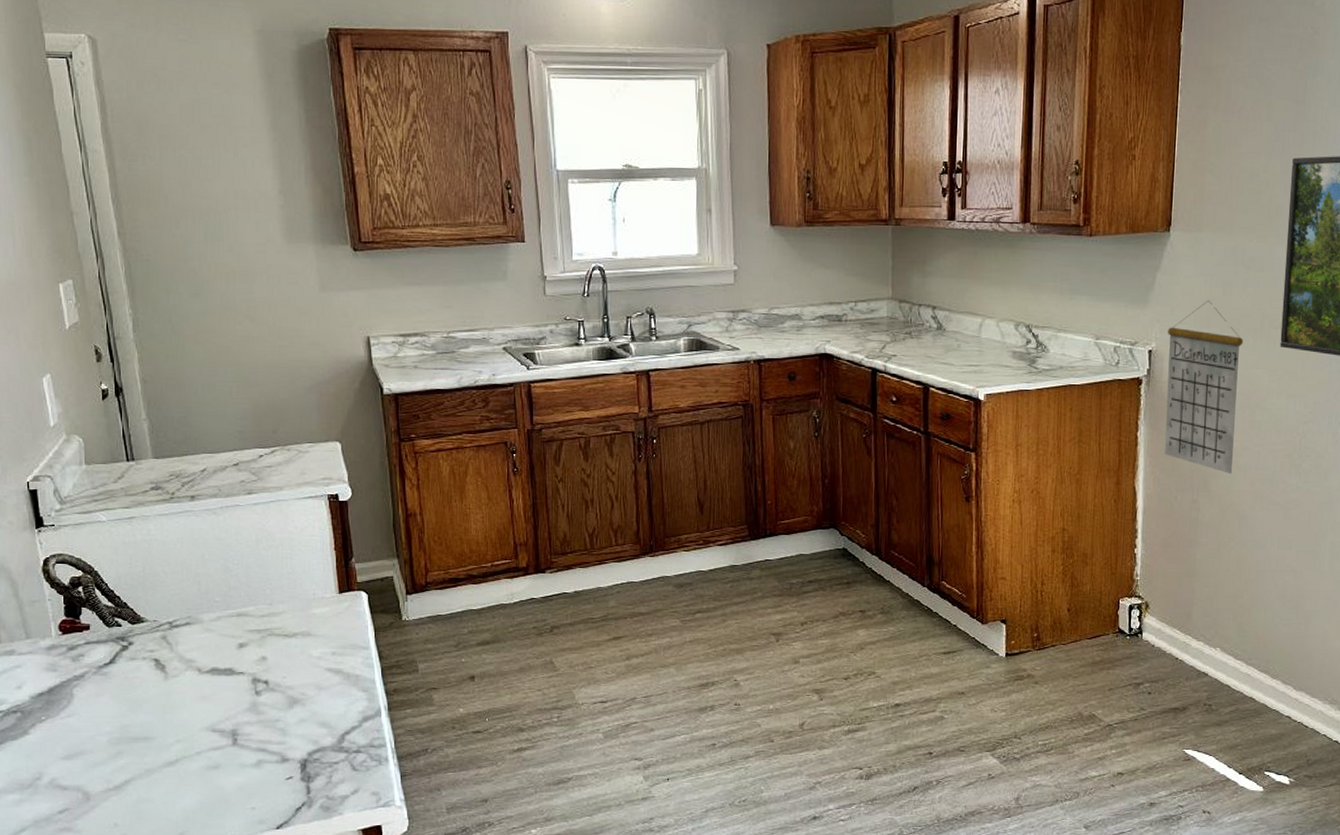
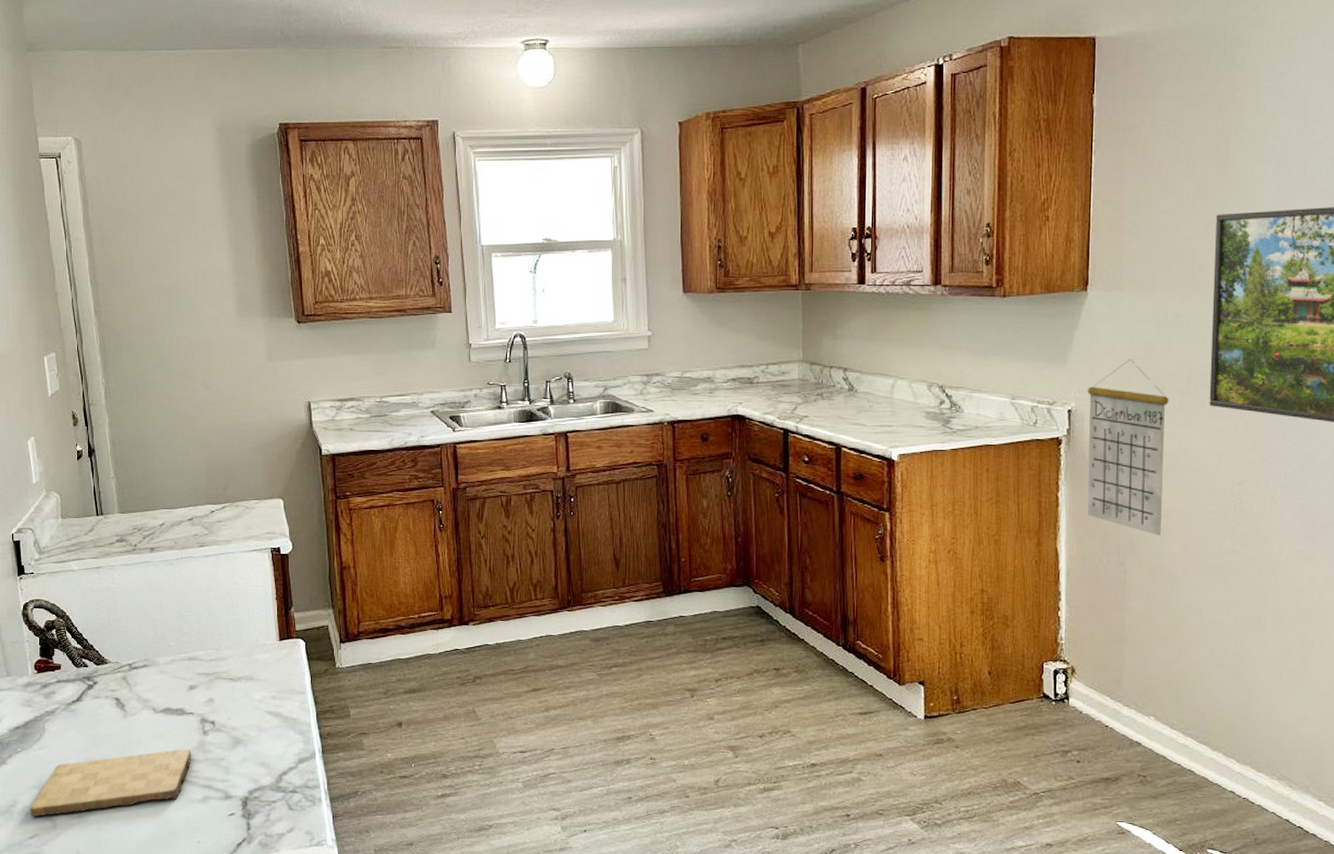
cutting board: none [58,711,244,790] -> present [30,749,192,817]

